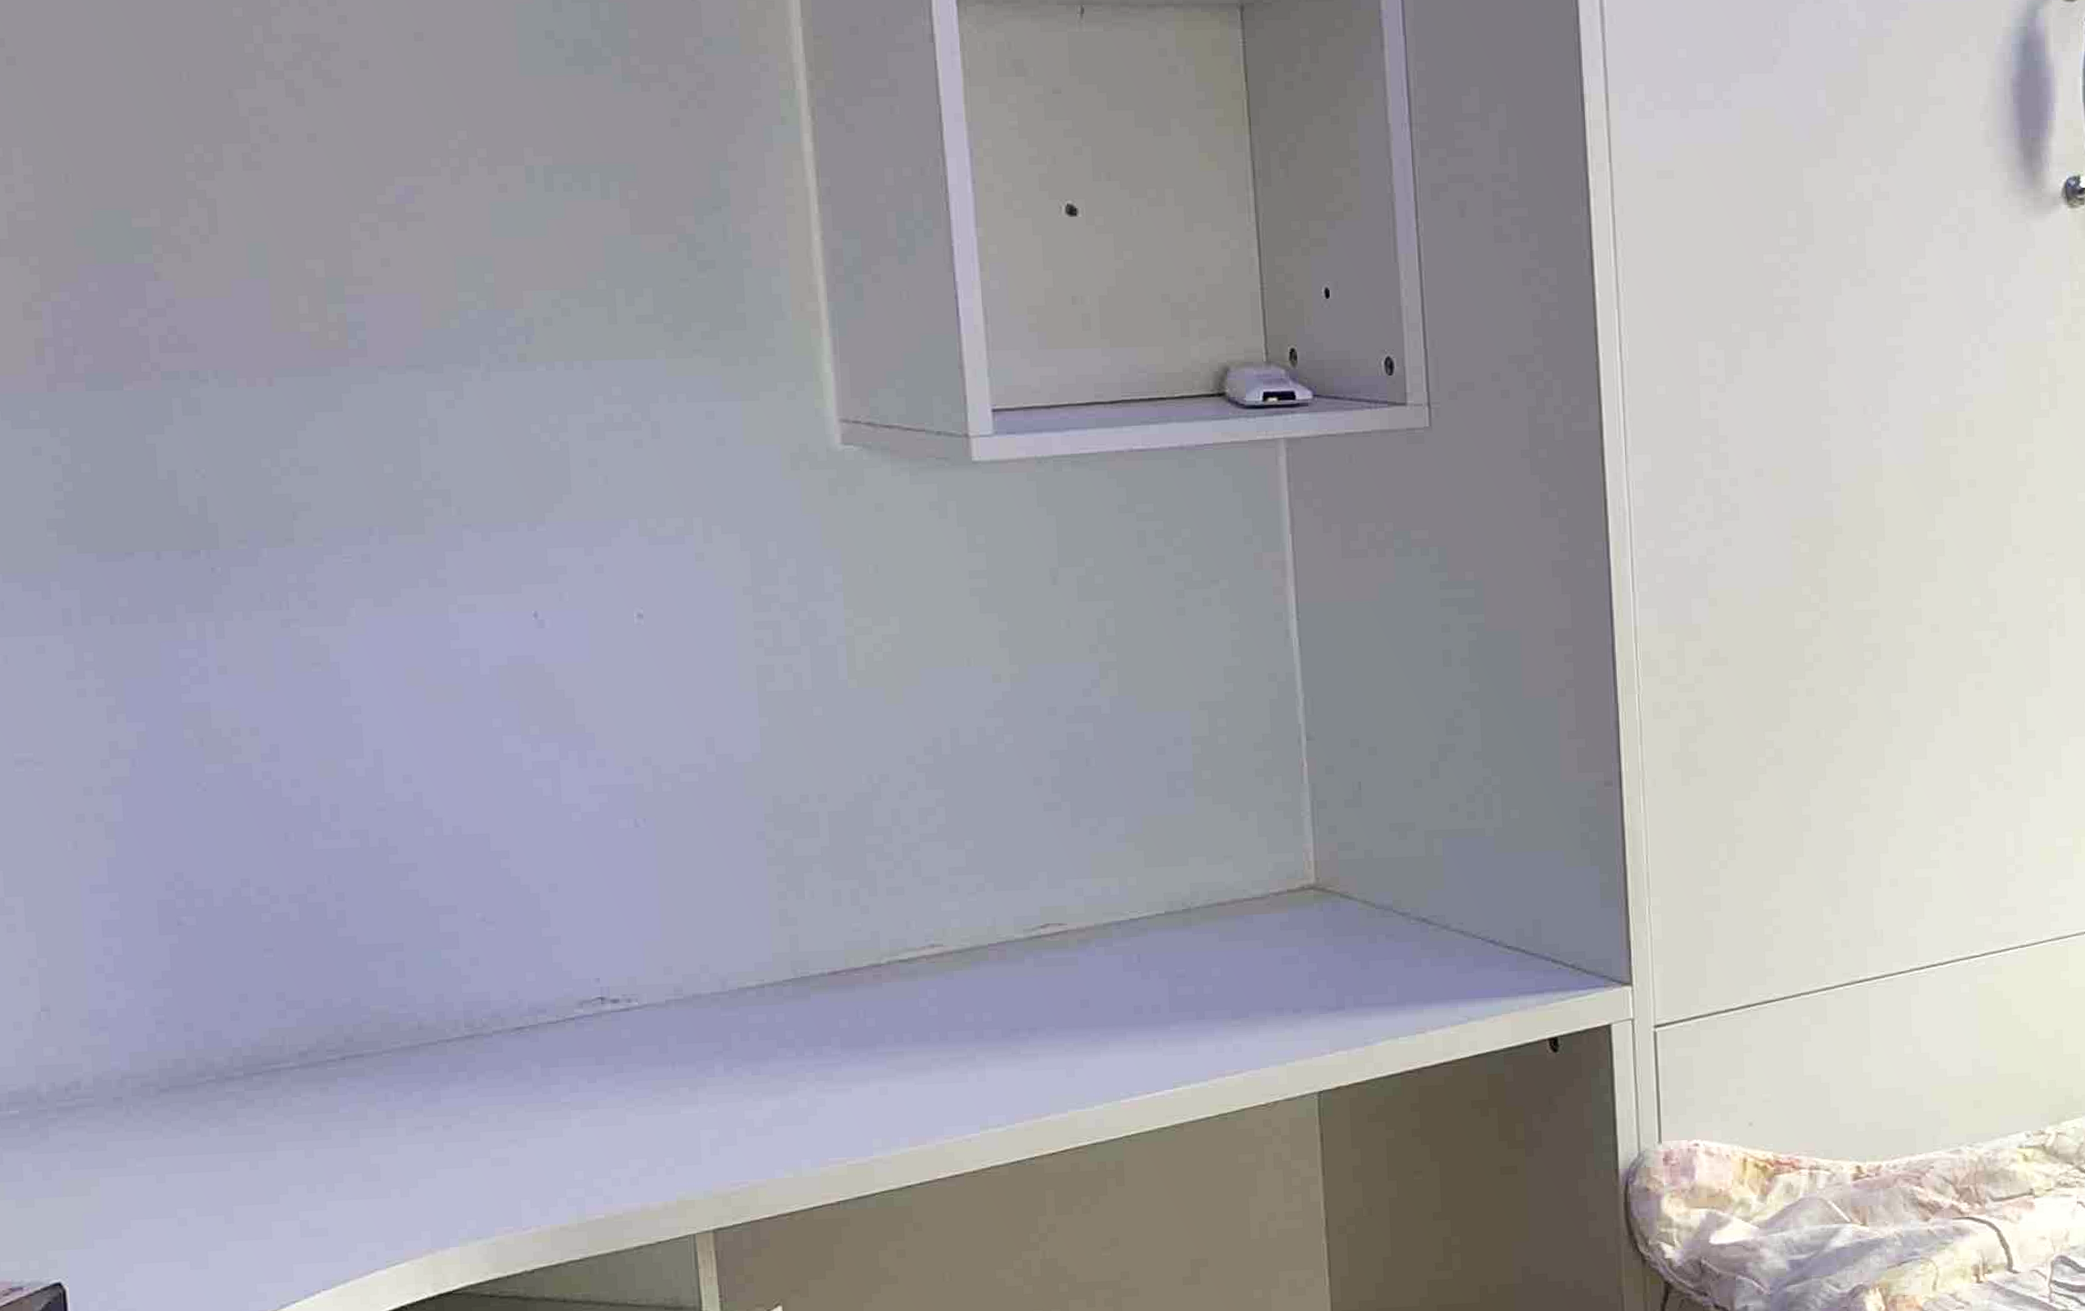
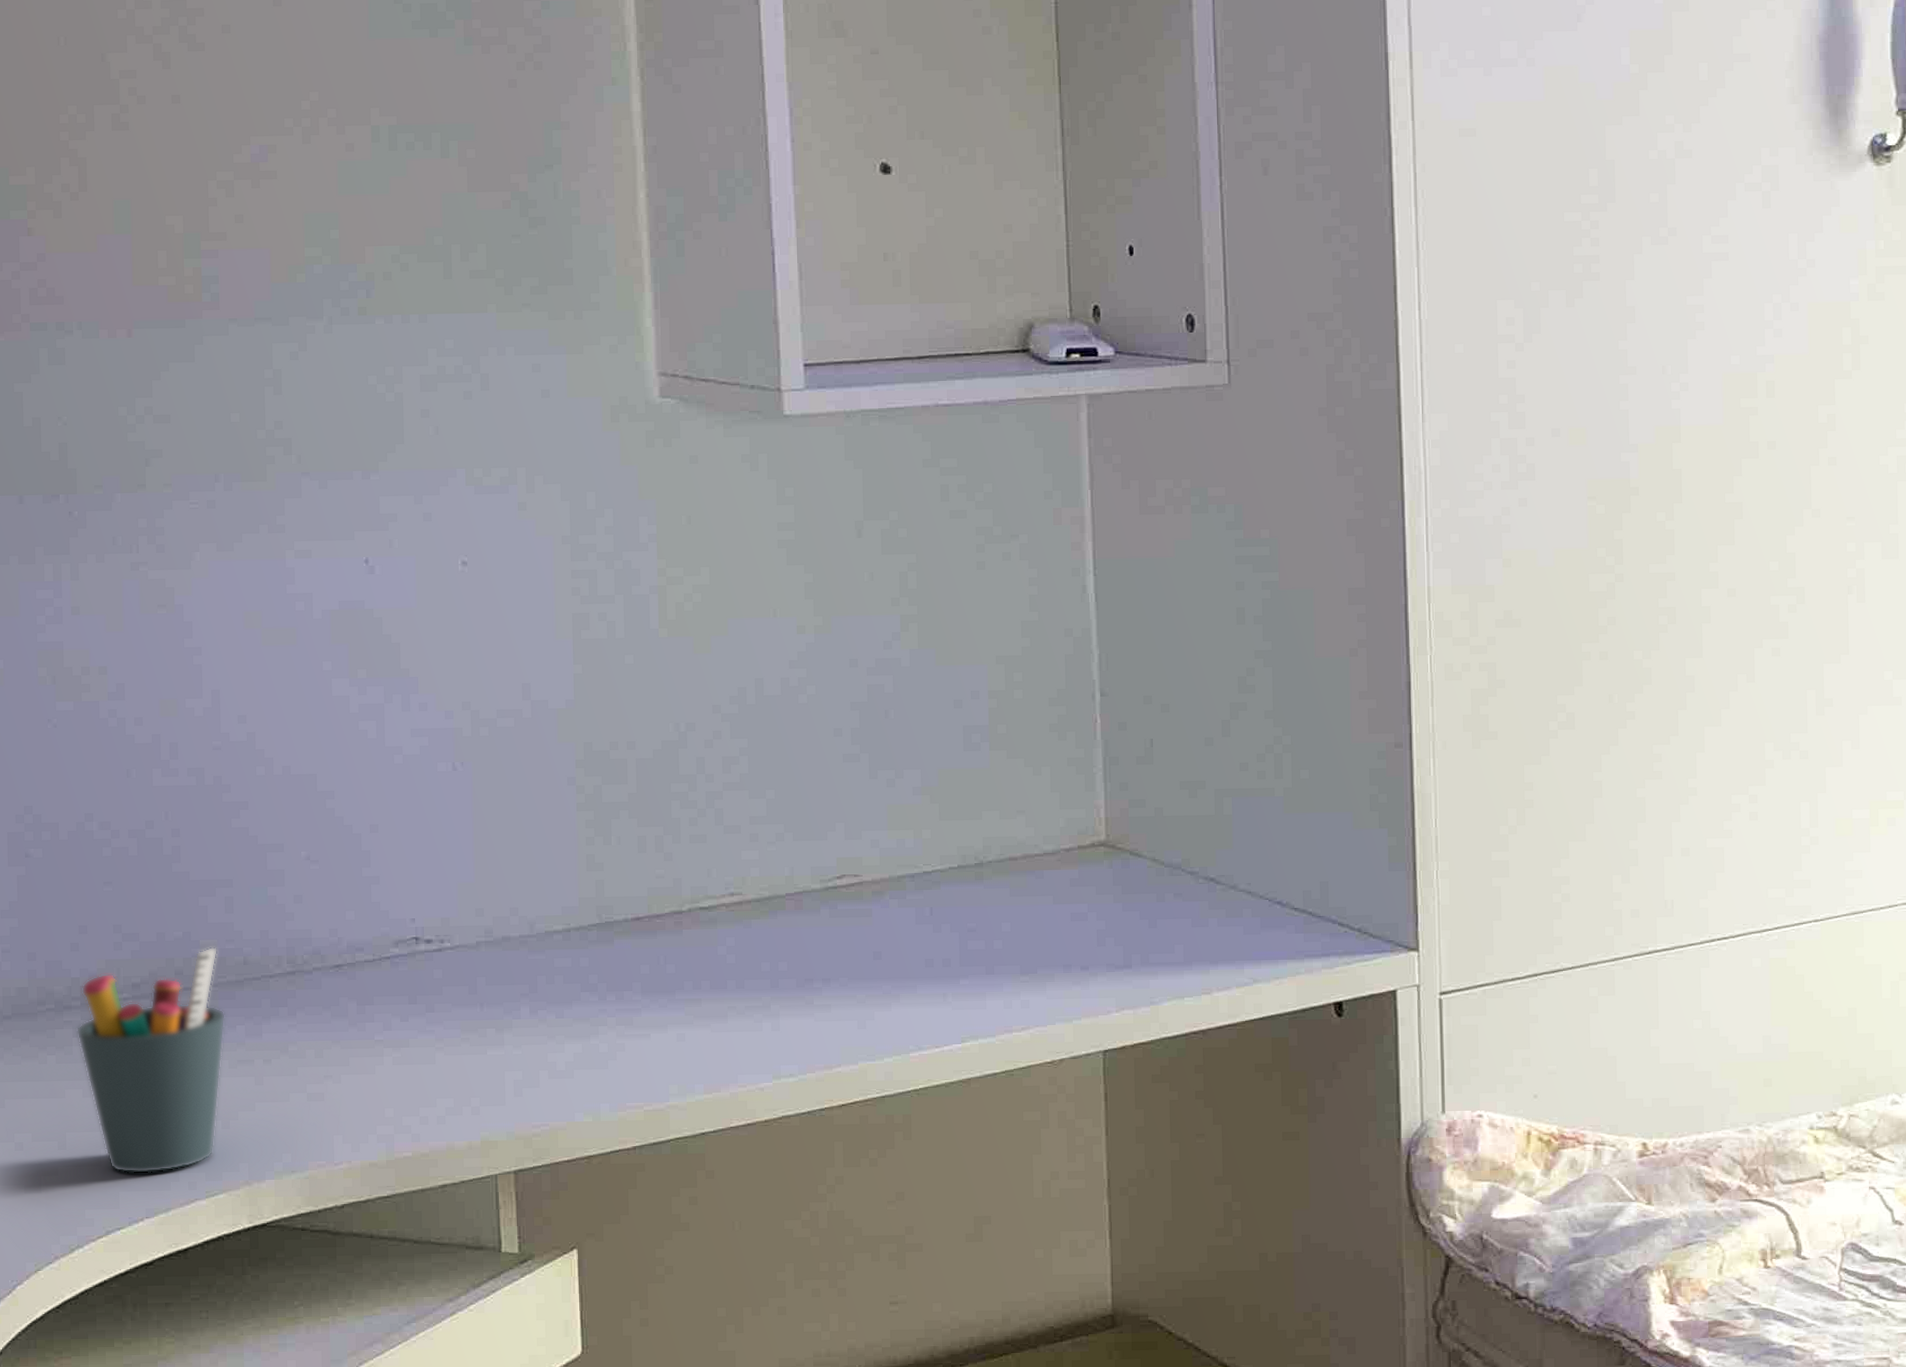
pen holder: none [239,1012,402,1246] -> present [76,946,226,1174]

